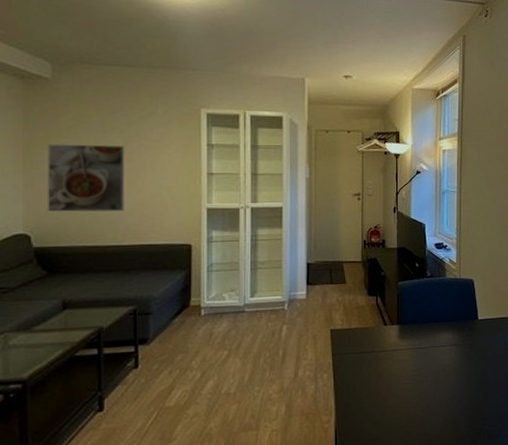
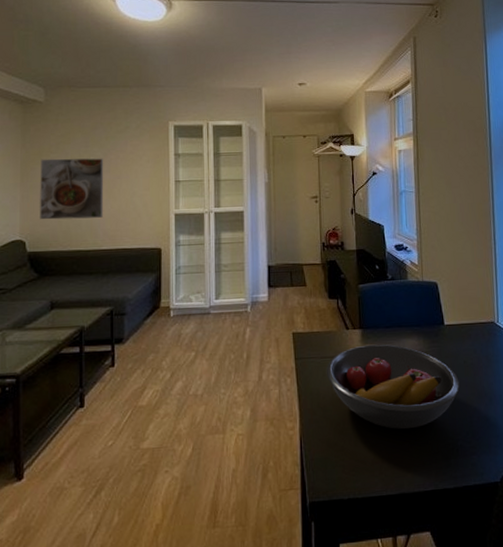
fruit bowl: none [363,339,489,418] -> present [326,344,460,430]

